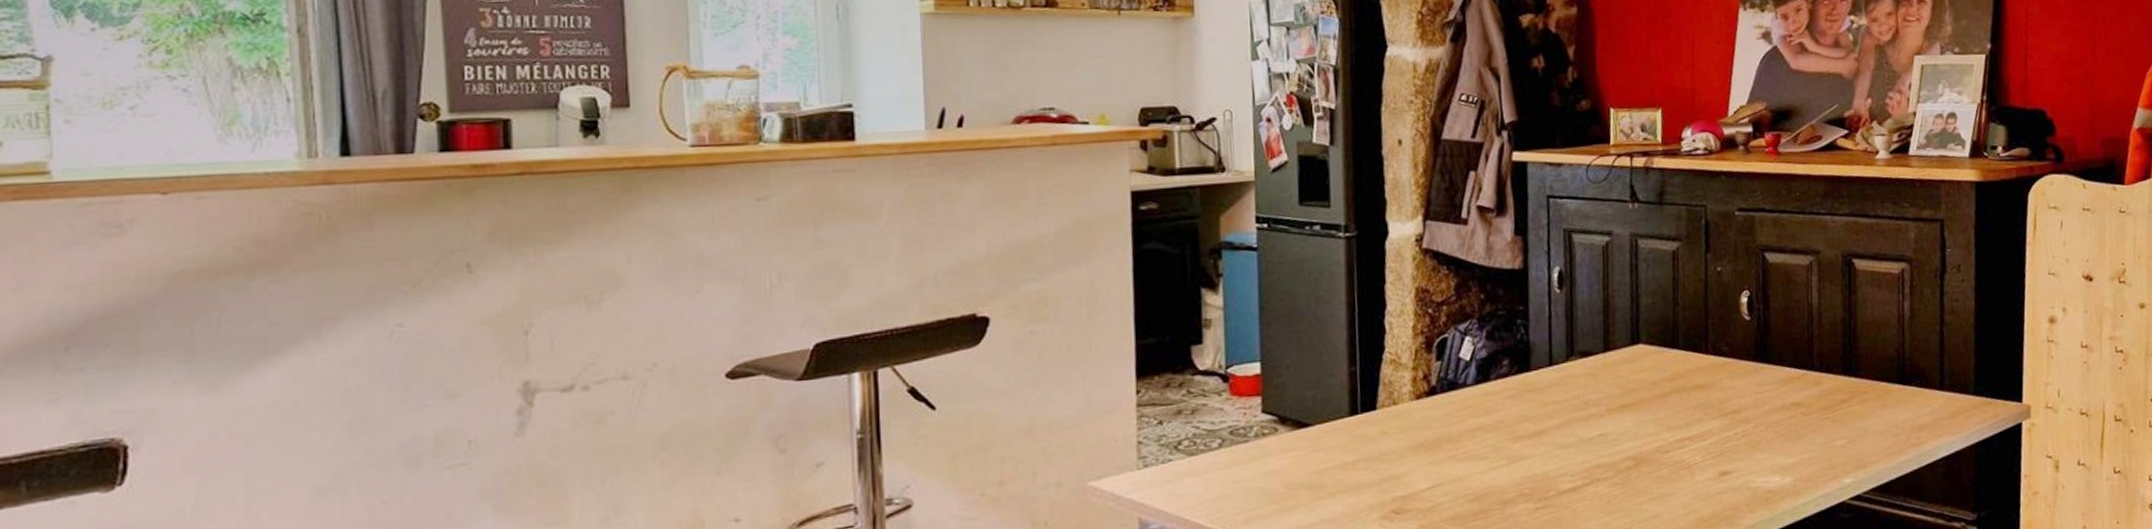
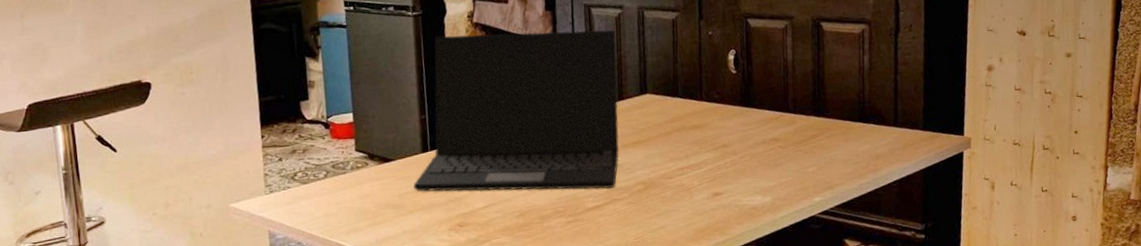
laptop: none [1337,261,1603,467] -> present [413,30,619,192]

